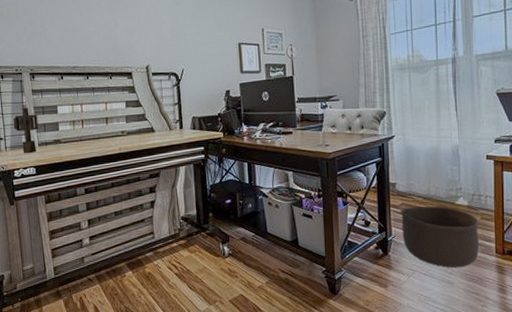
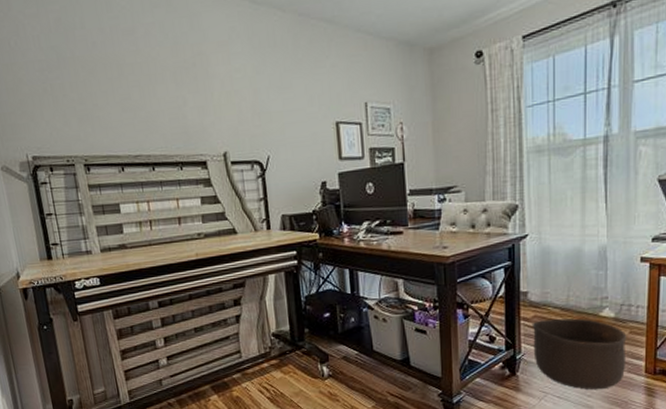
clamp: present [13,108,39,154] -> none [68,206,100,262]

